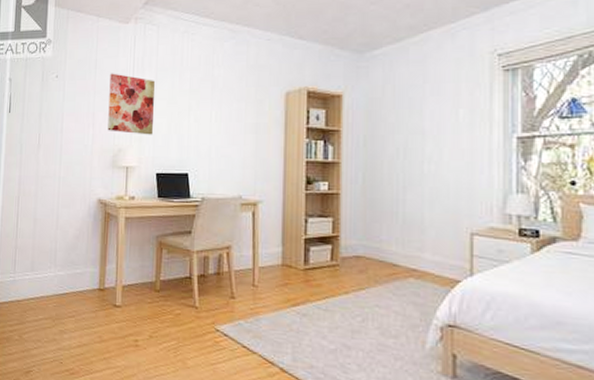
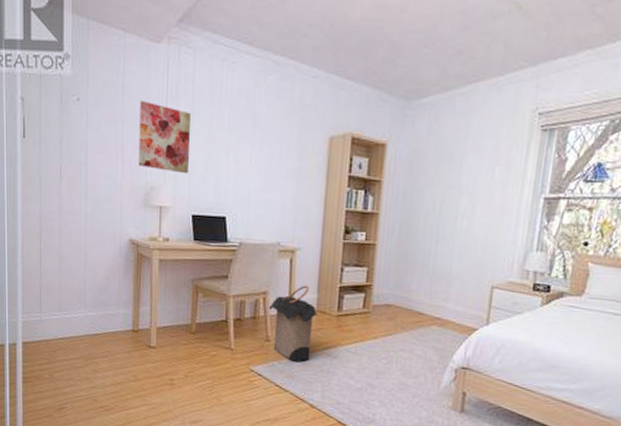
laundry hamper: none [233,238,284,321] -> present [269,285,318,362]

